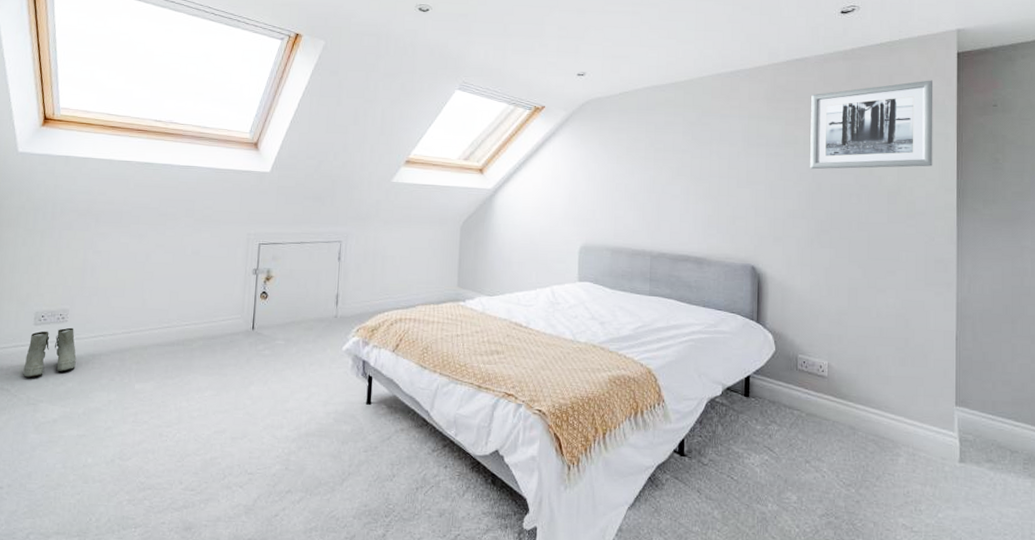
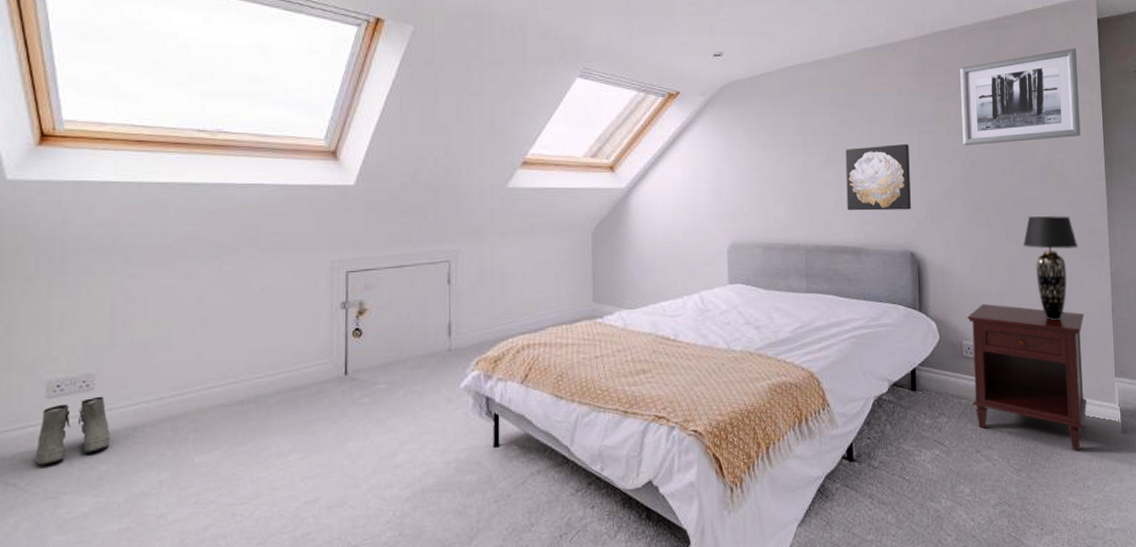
wall art: none [692,163,756,226] -> present [845,143,911,211]
nightstand: none [804,321,925,474] -> present [967,304,1087,451]
table lamp: none [866,241,924,345] -> present [1023,215,1078,321]

